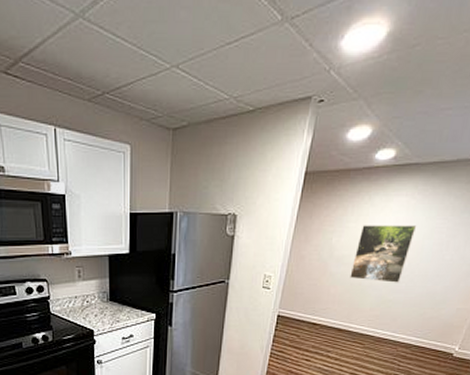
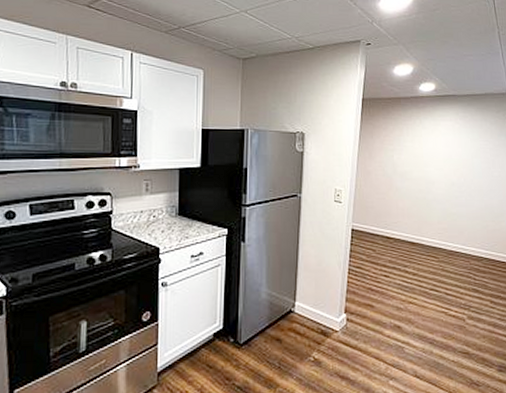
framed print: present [350,225,417,283] -> none [414,145,465,197]

